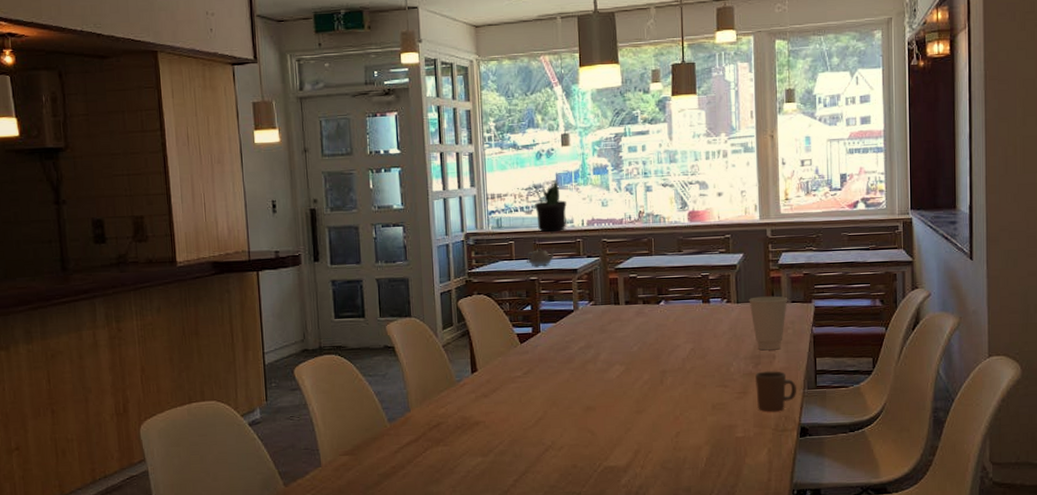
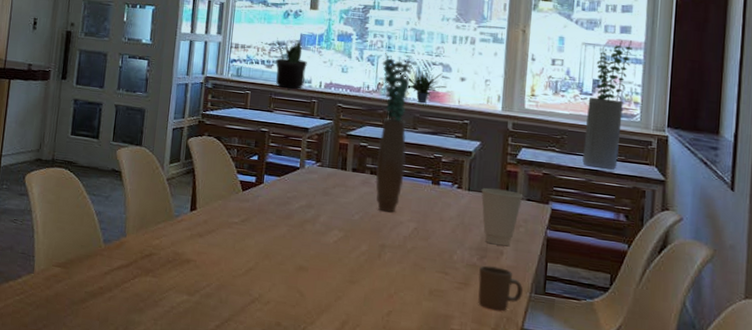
teapot: present [526,247,556,267] -> none [259,101,290,121]
vase: none [640,179,676,338] -> present [375,52,413,213]
potted plant: none [659,187,705,224] -> present [400,64,446,103]
vase: none [837,130,873,261] -> present [582,40,632,171]

